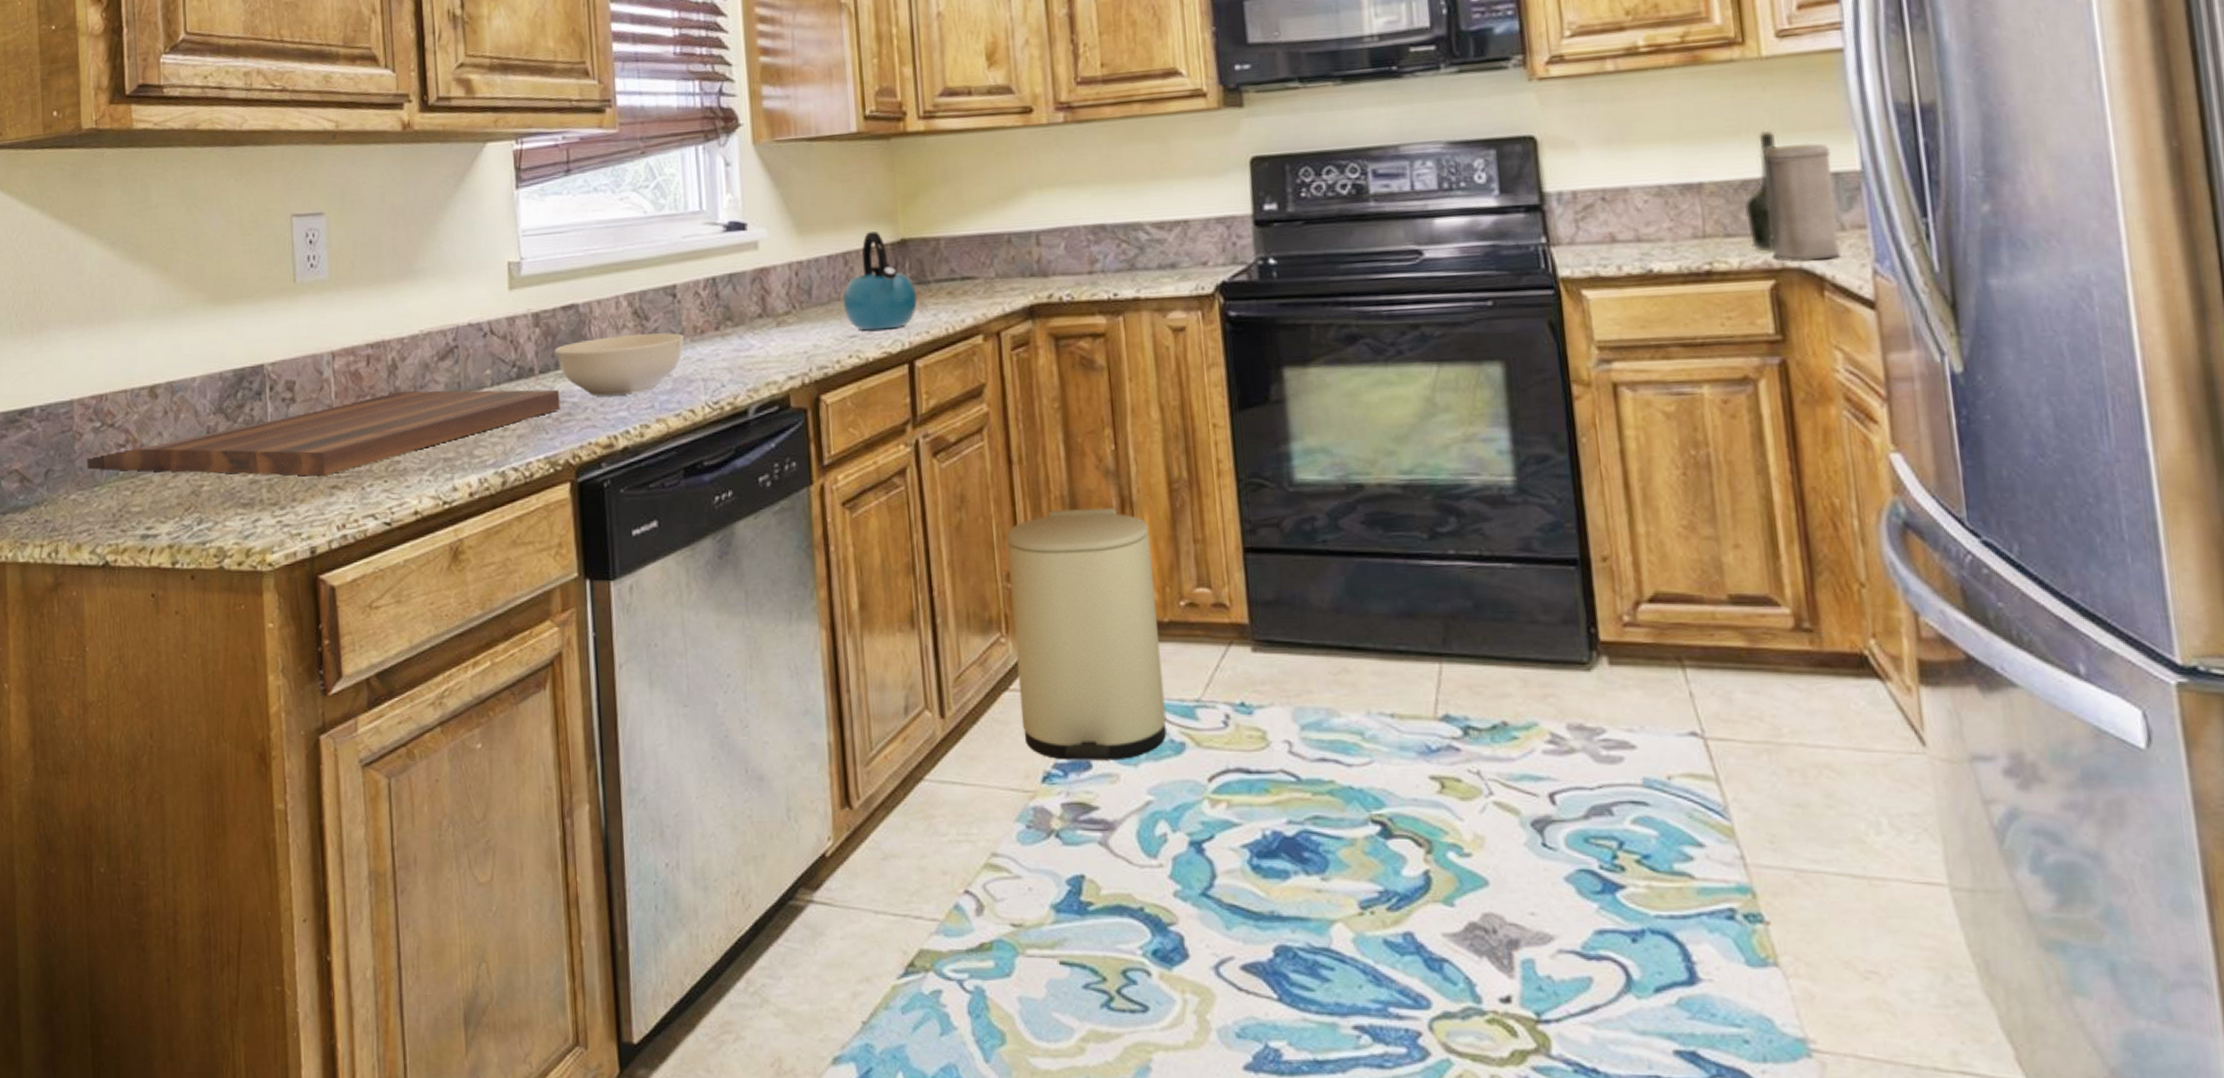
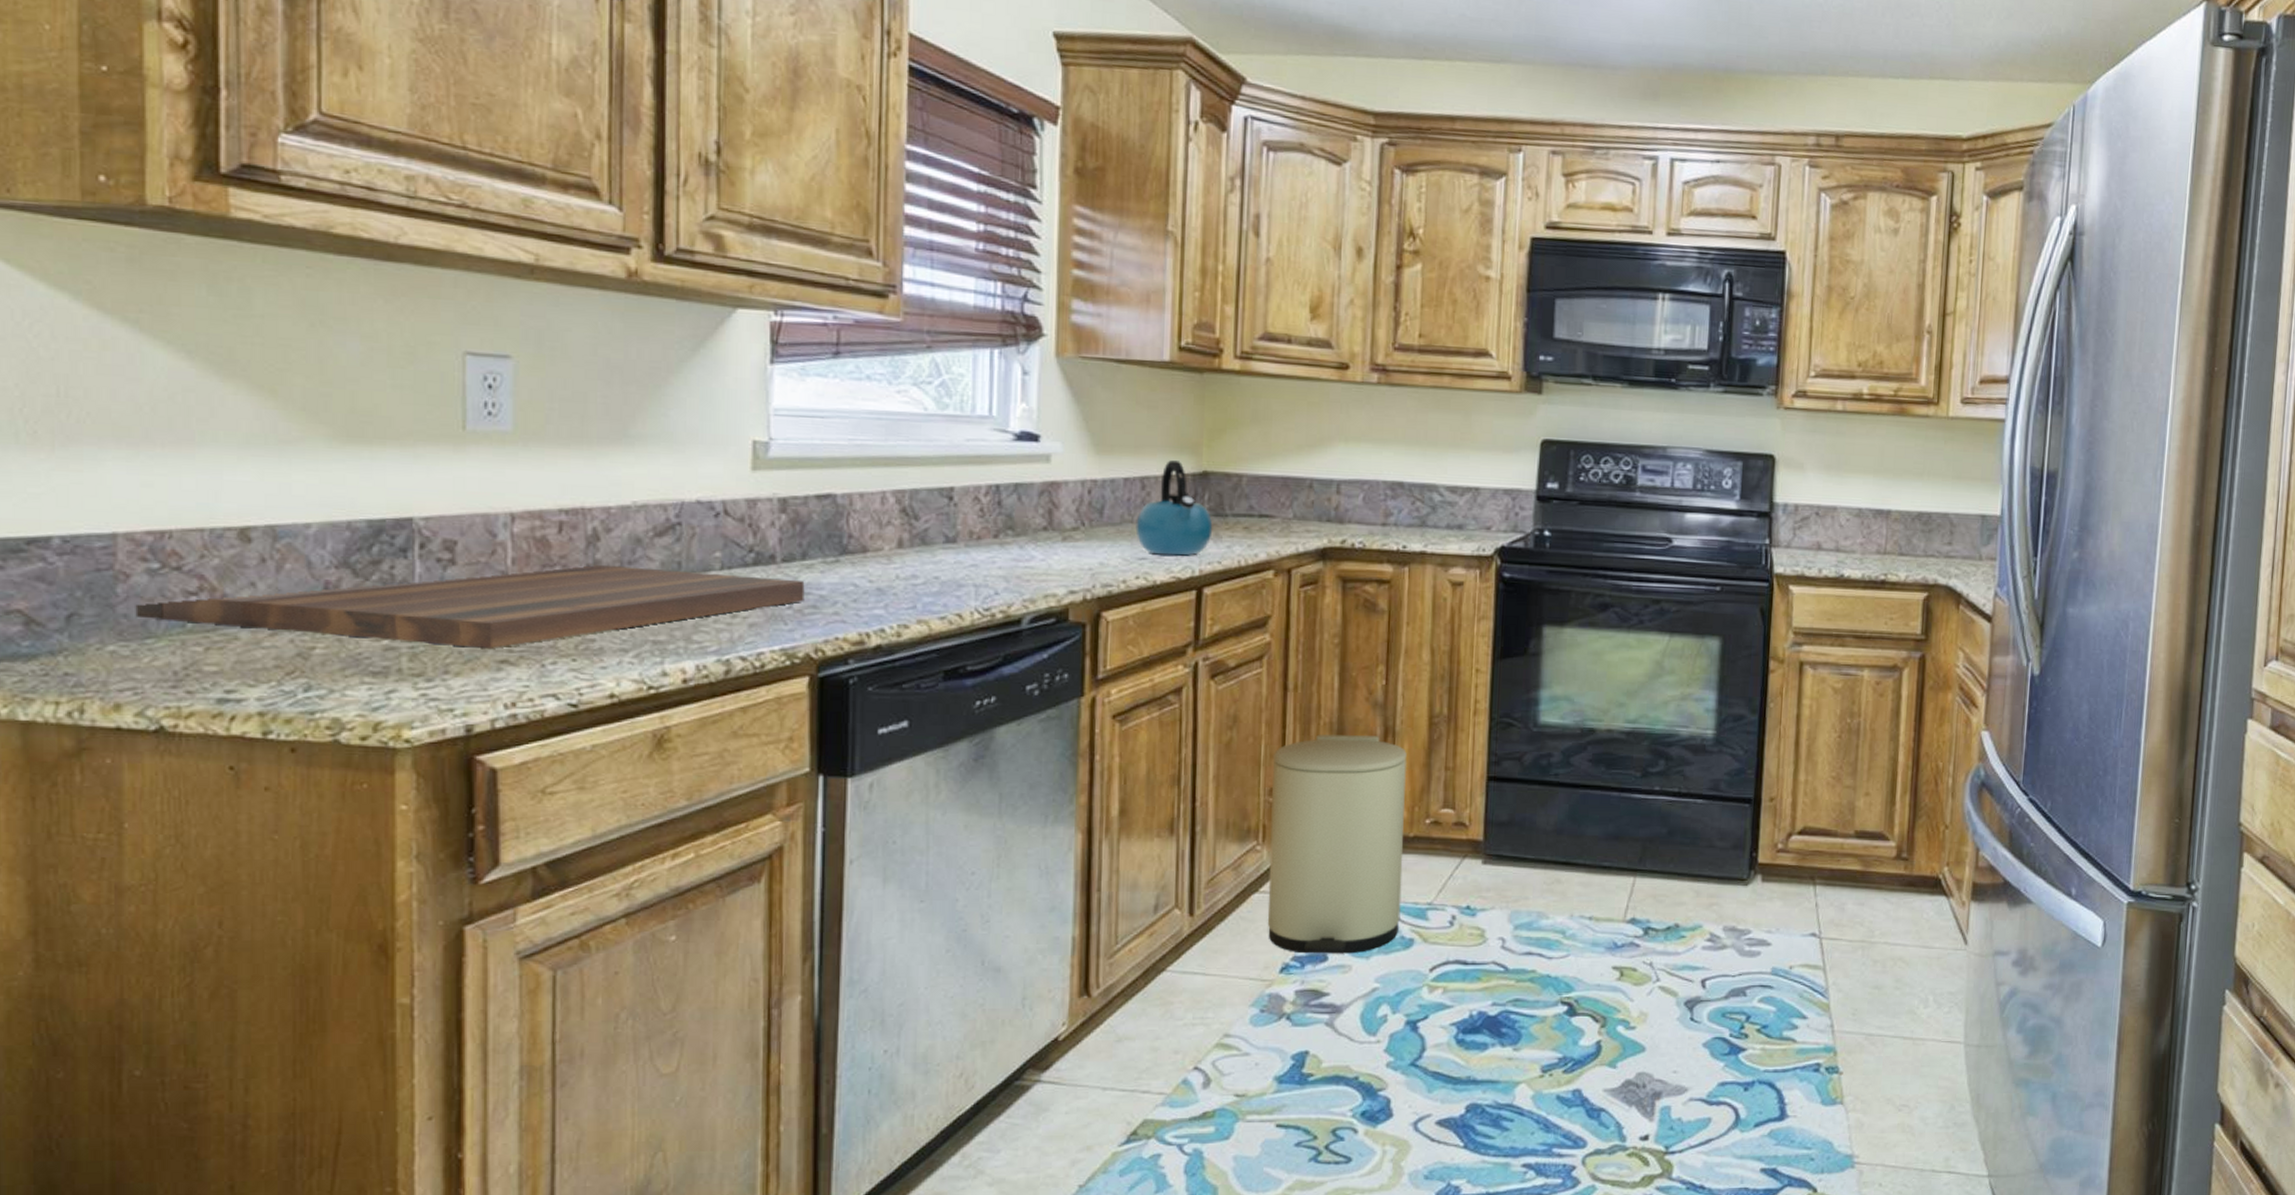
bowl: present [554,333,685,396] -> none [803,532,959,593]
bottle: present [1744,130,1776,252] -> none [1916,475,1947,571]
canister: present [1762,143,1842,261] -> none [1929,489,1983,581]

